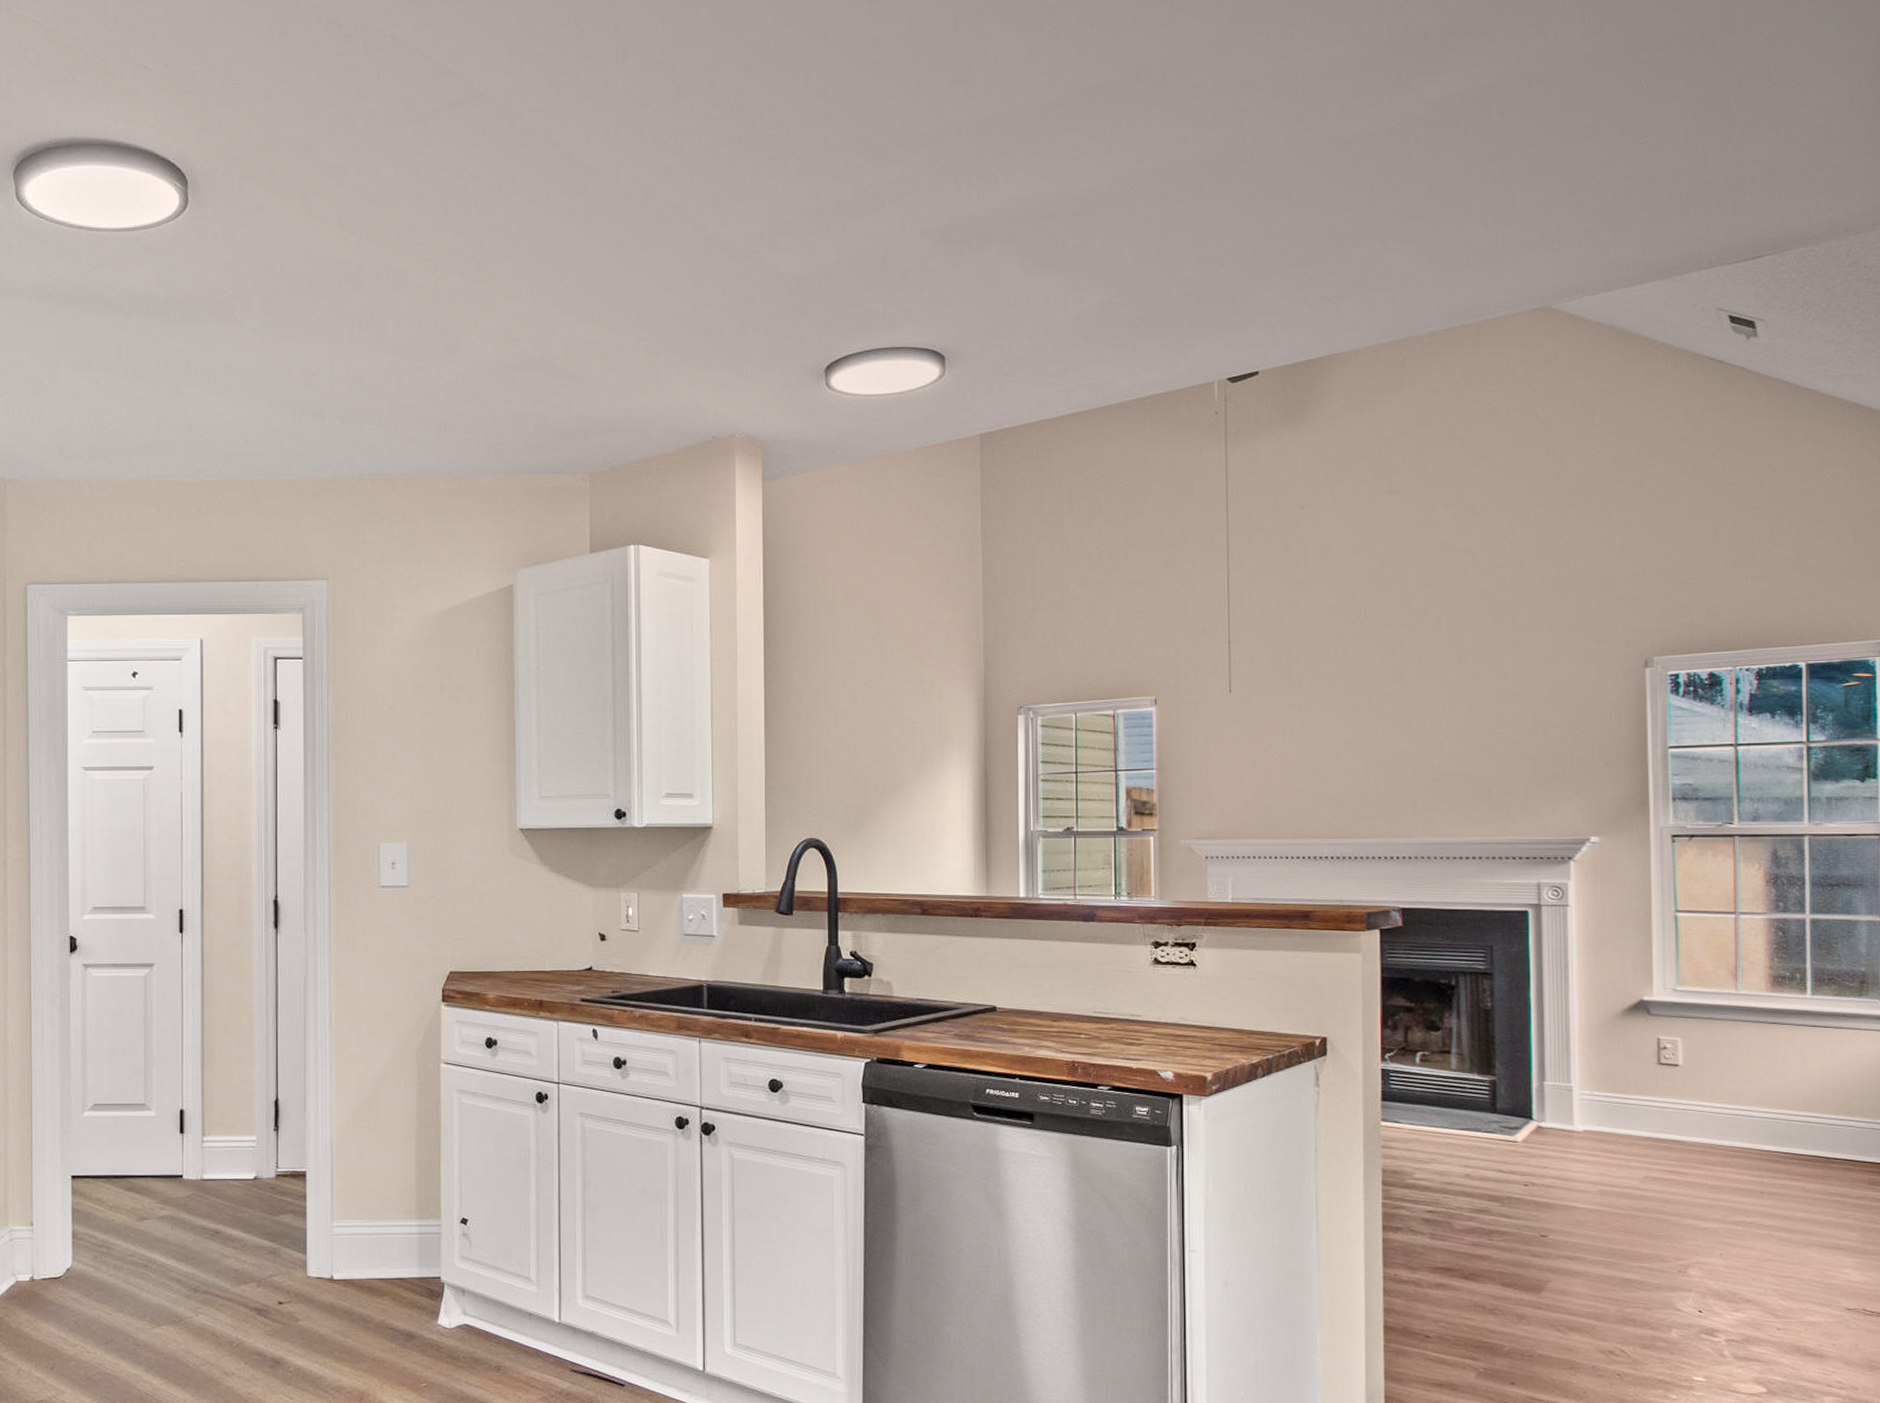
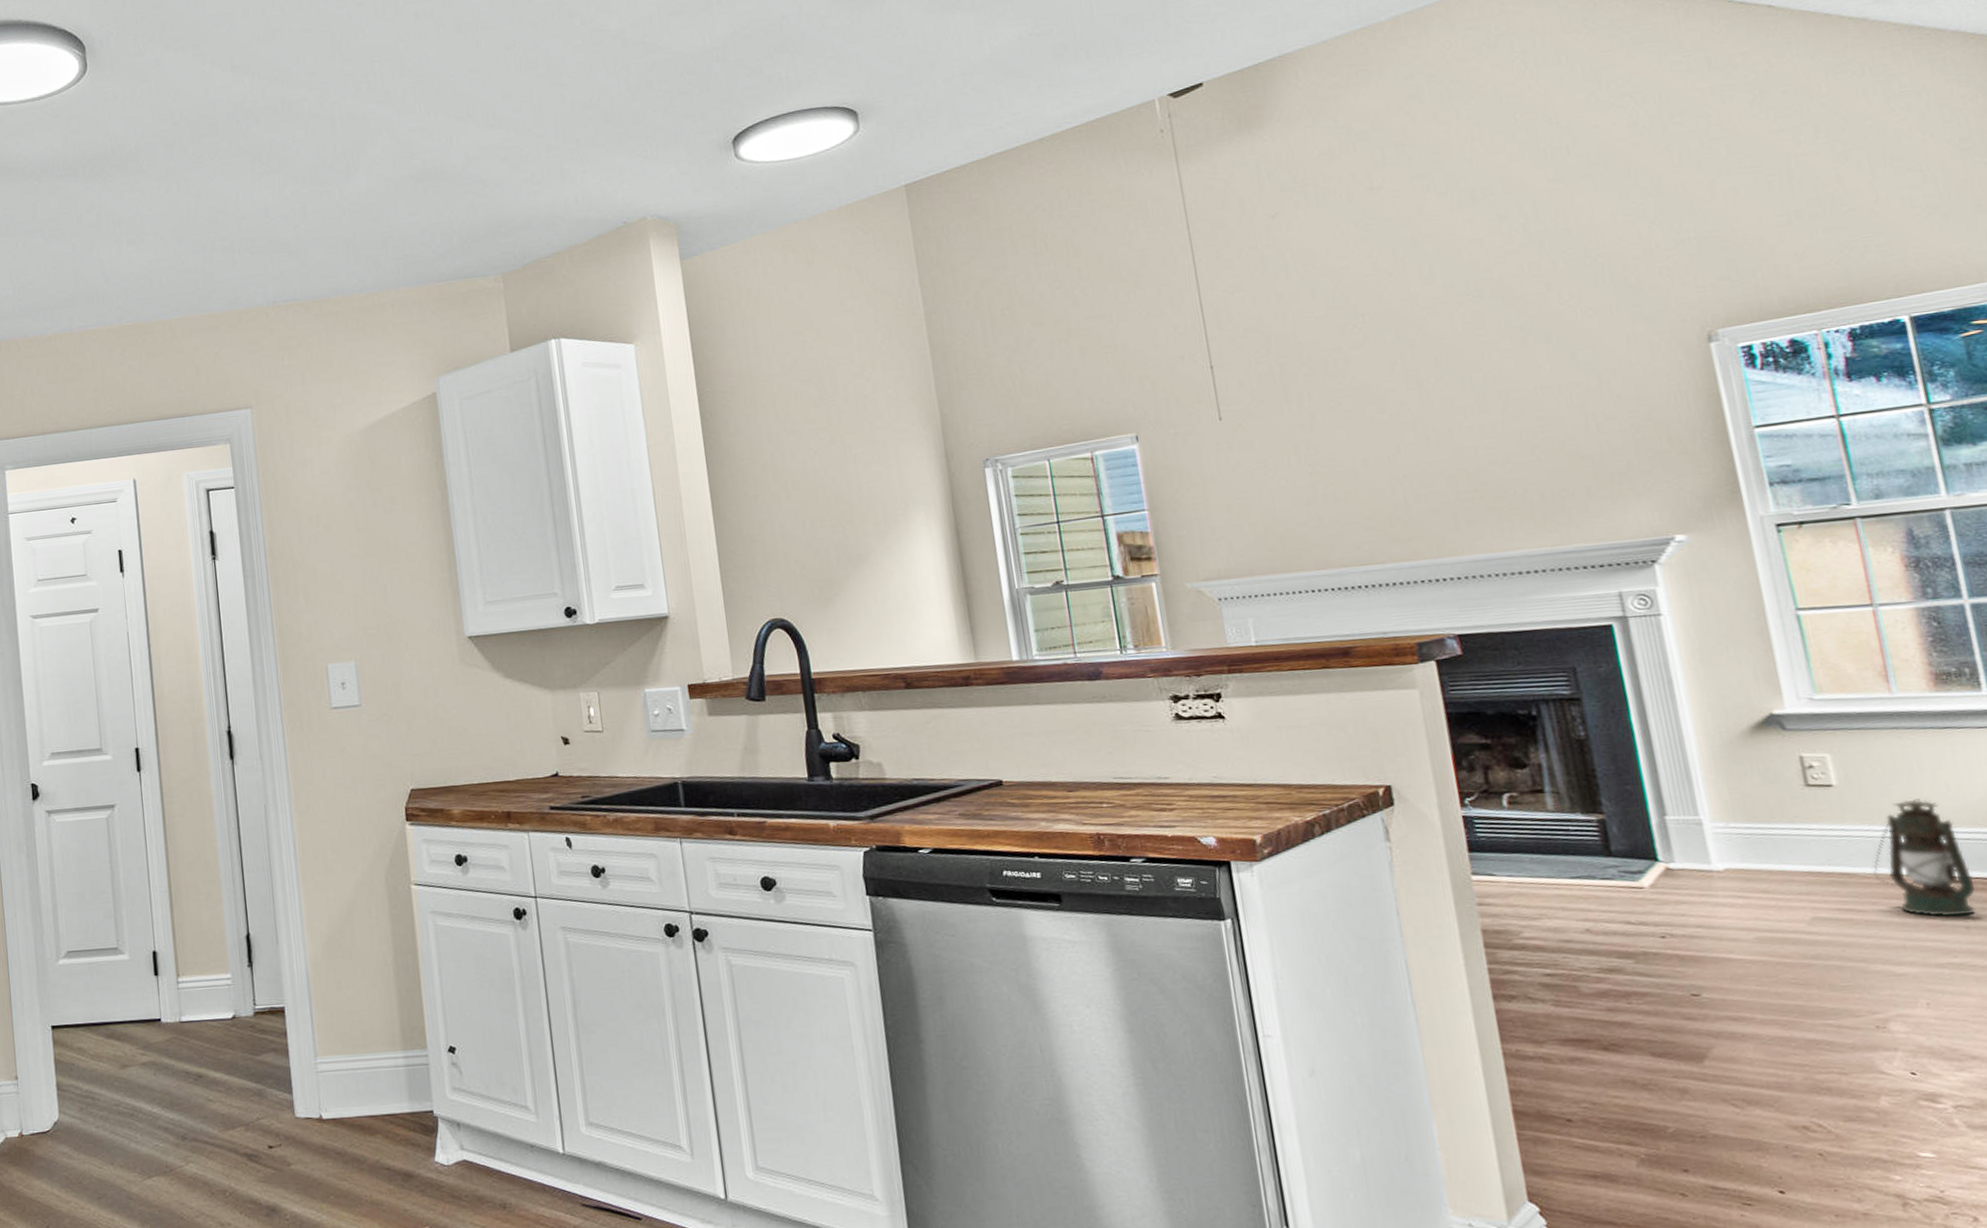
lantern: none [1698,1082,1773,1183] -> present [1873,798,1976,917]

